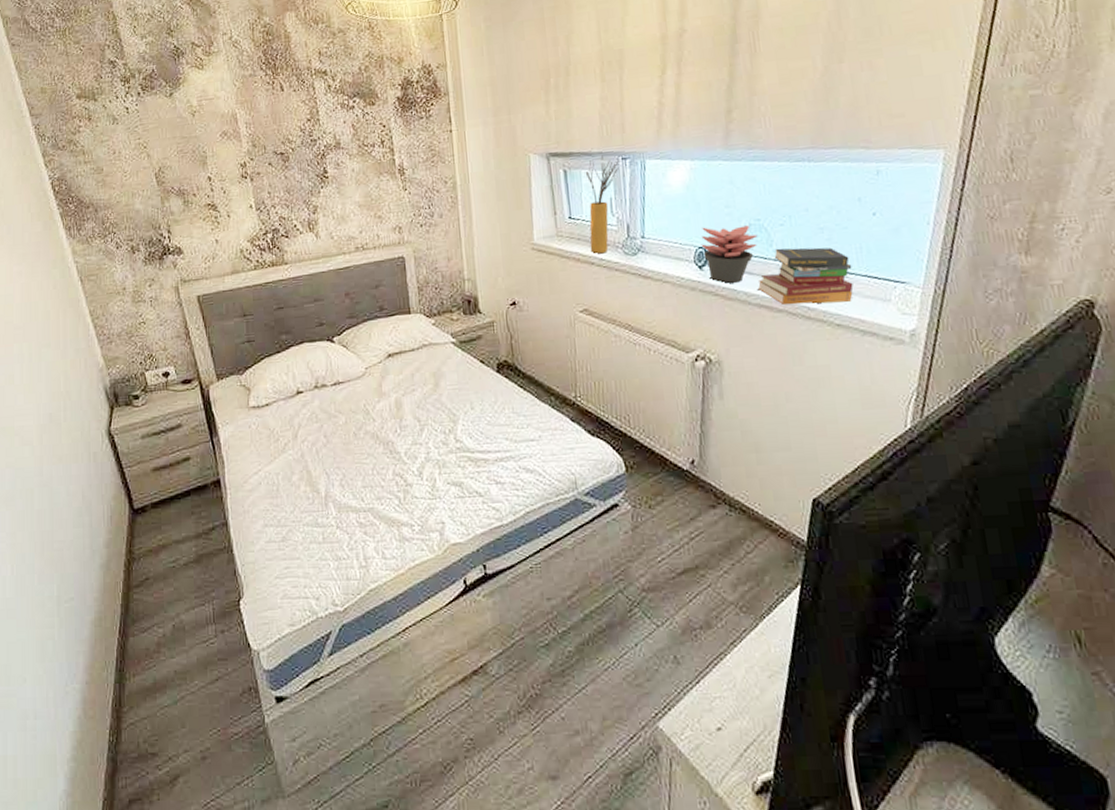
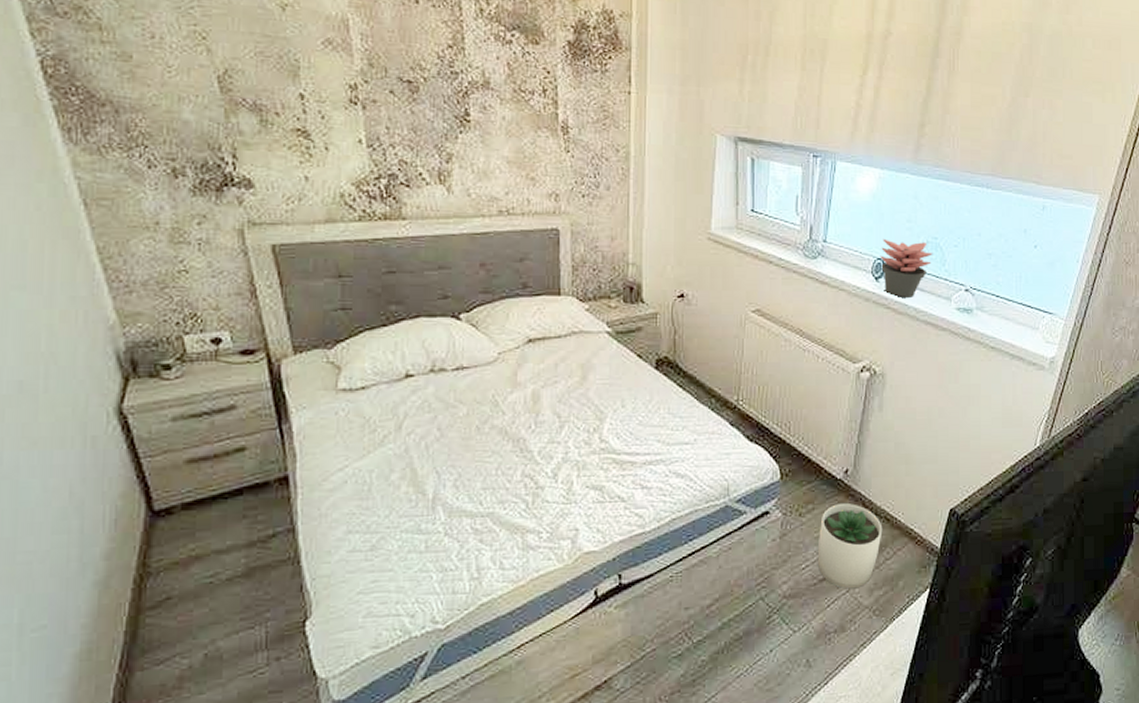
vase: present [585,155,619,254] -> none [770,148,810,253]
planter: none [671,495,740,584] -> present [817,503,883,589]
books: present [758,247,854,306] -> none [927,268,1011,326]

